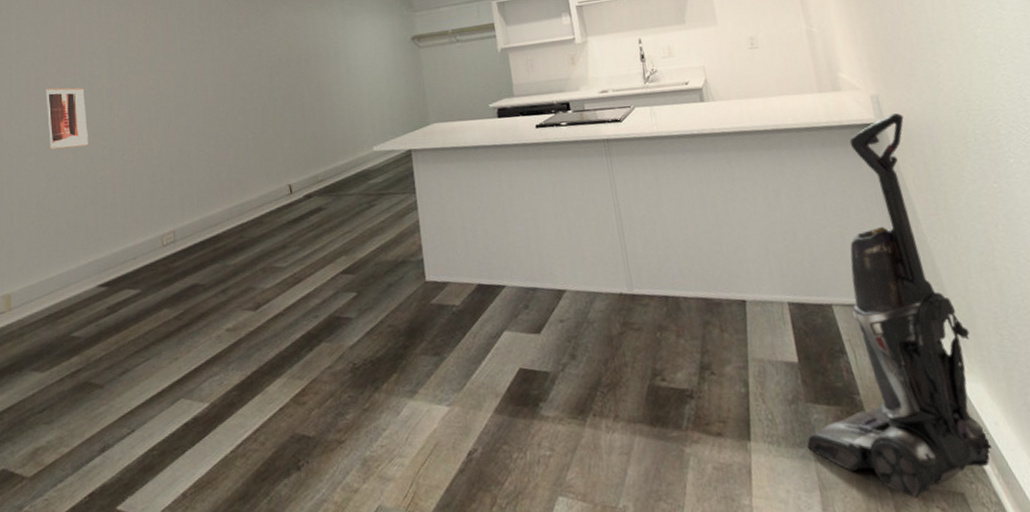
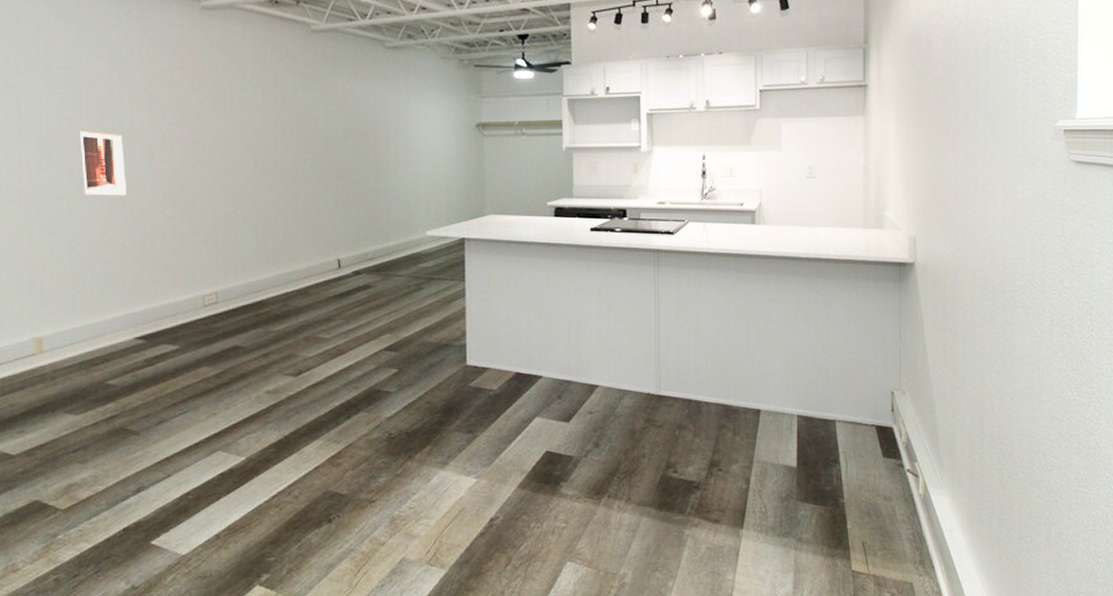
vacuum cleaner: present [807,113,991,499] -> none [791,256,948,584]

